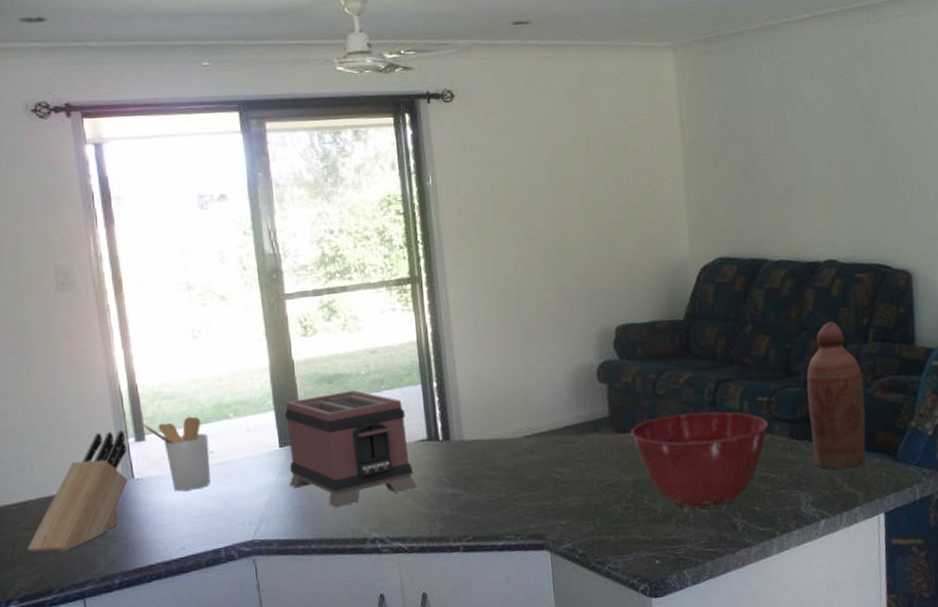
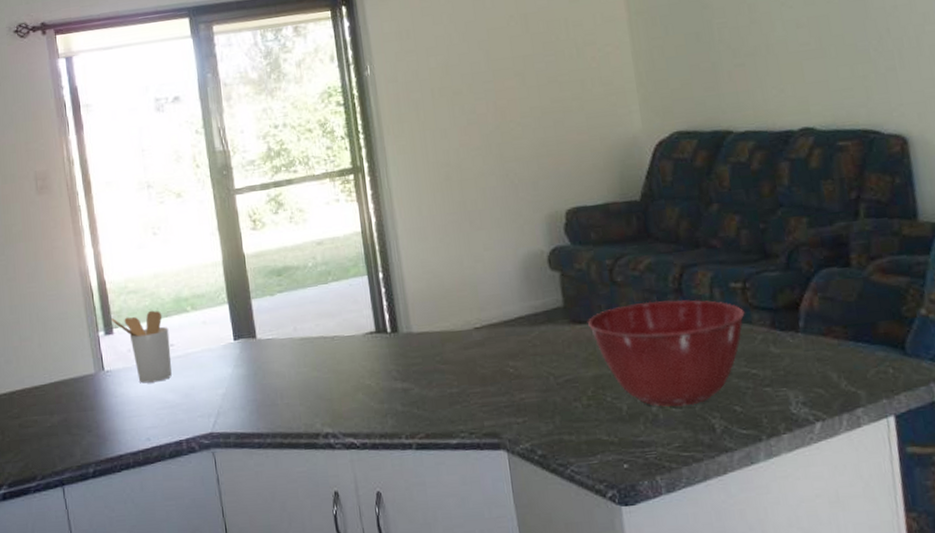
knife block: present [27,430,128,552] -> none [14,324,99,440]
toaster: present [284,390,417,509] -> none [237,283,367,402]
bottle: present [806,321,866,470] -> none [786,196,866,365]

